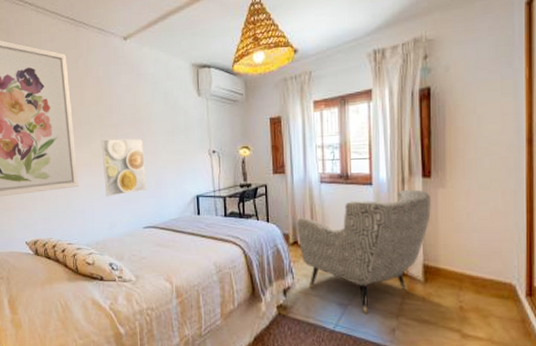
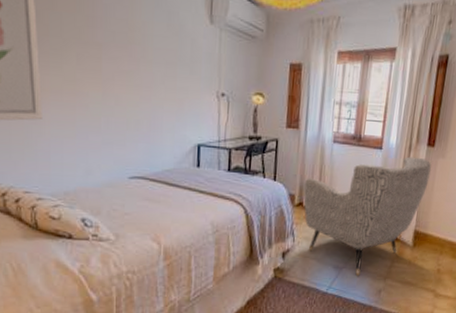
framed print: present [101,138,147,196] -> none [78,61,137,136]

